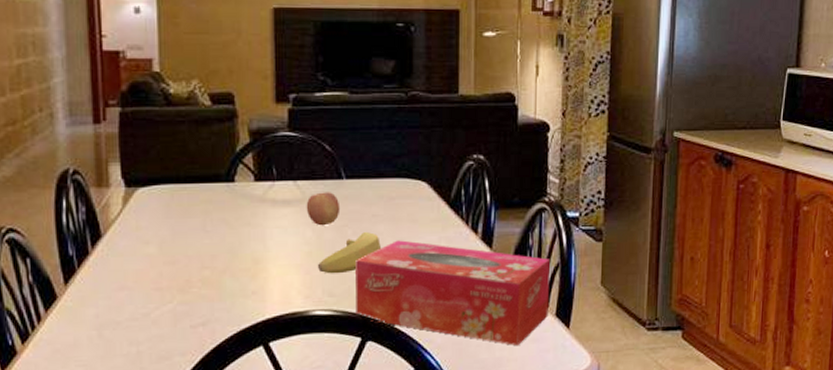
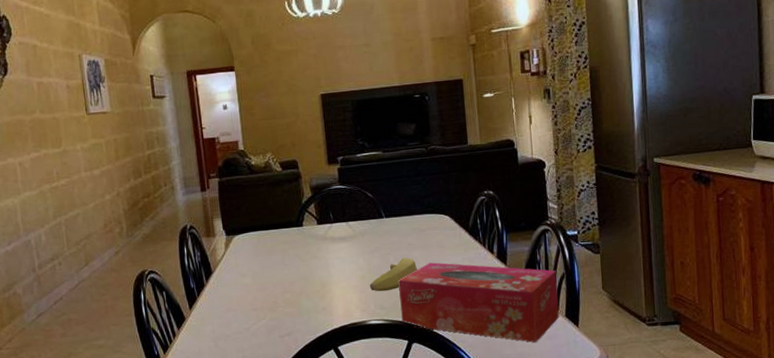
fruit: present [306,192,341,226] -> none [357,228,384,256]

